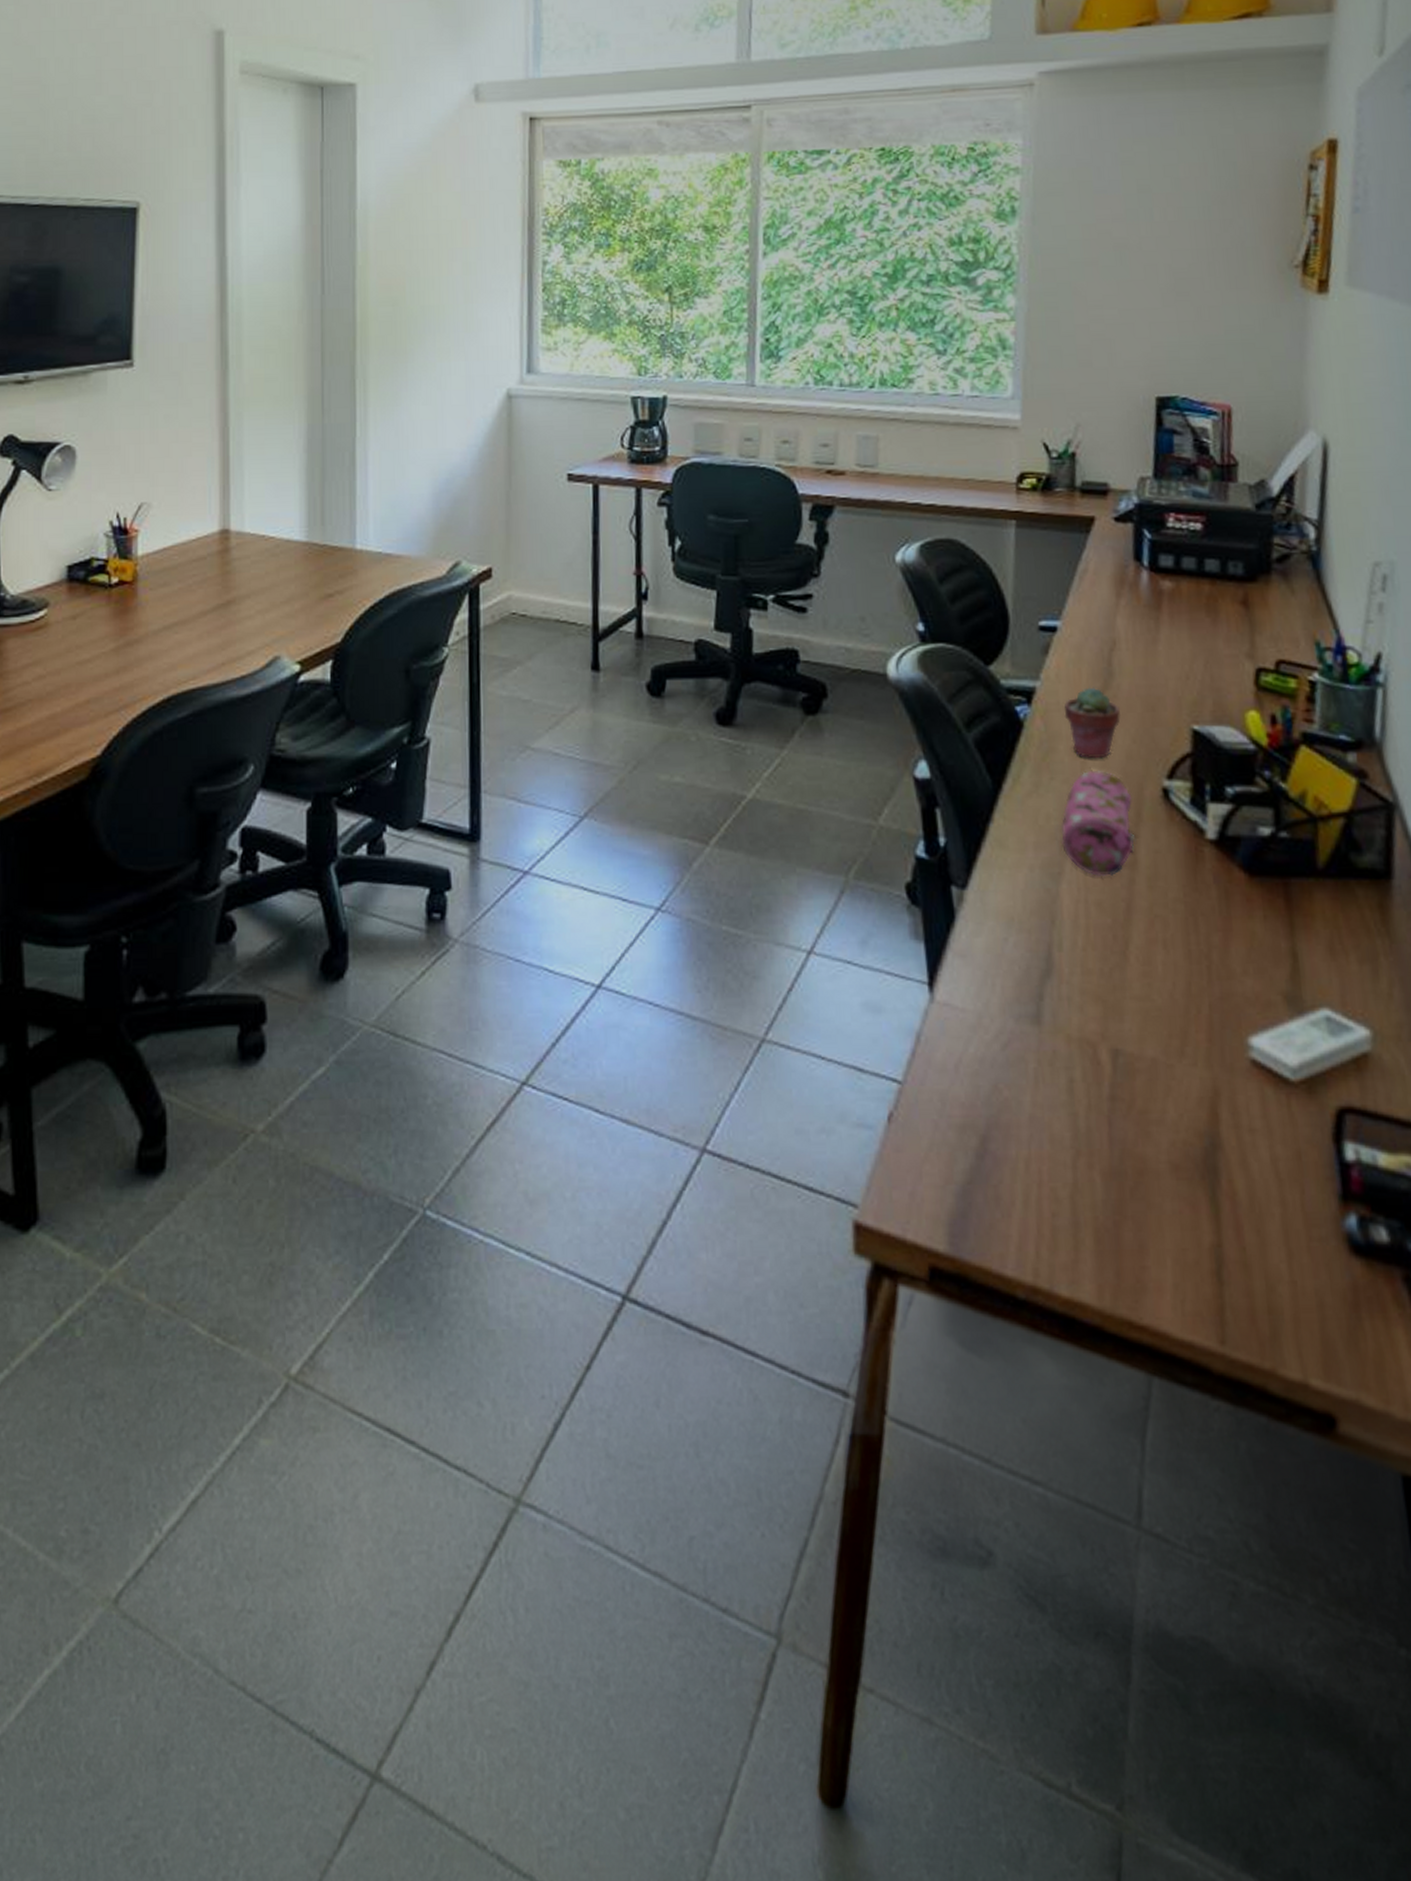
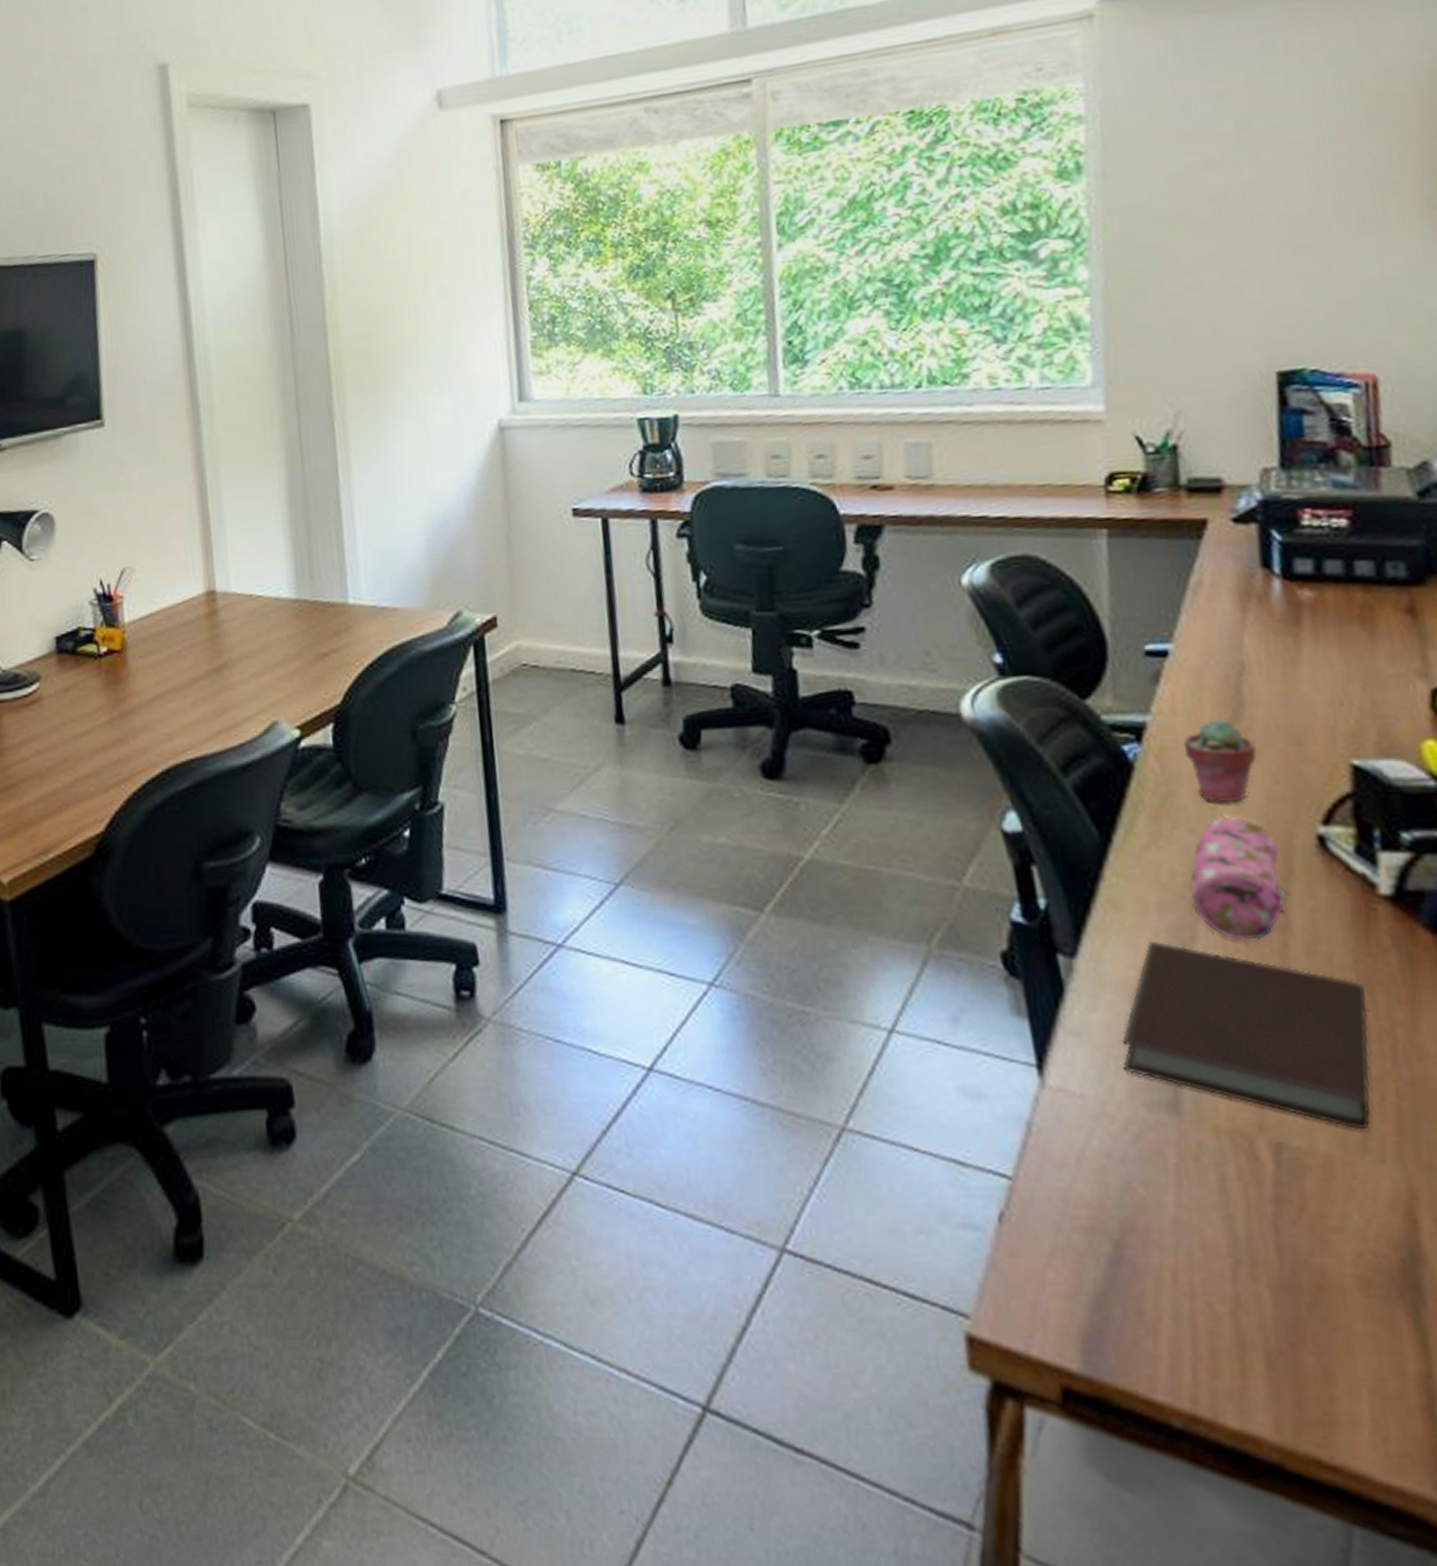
notebook: none [998,875,1192,1038] -> present [1122,940,1372,1130]

